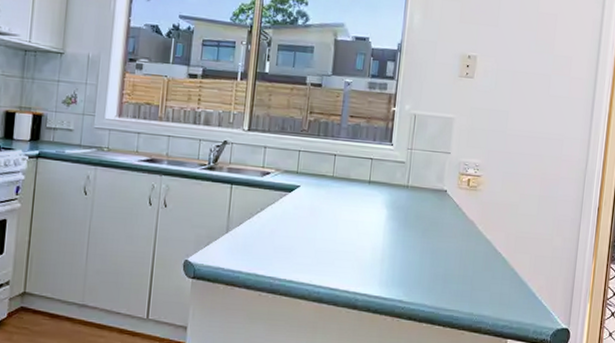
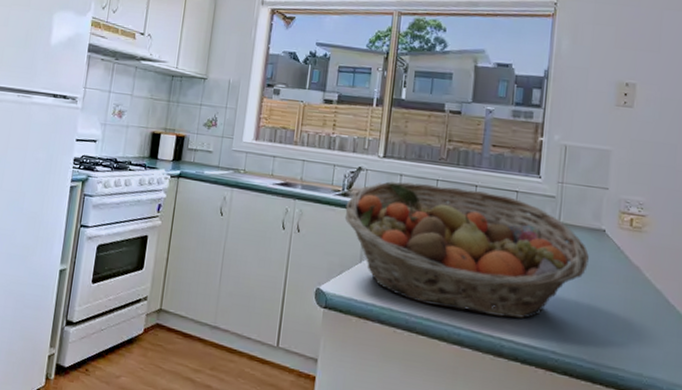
fruit basket: none [211,153,432,274] -> present [344,181,589,319]

